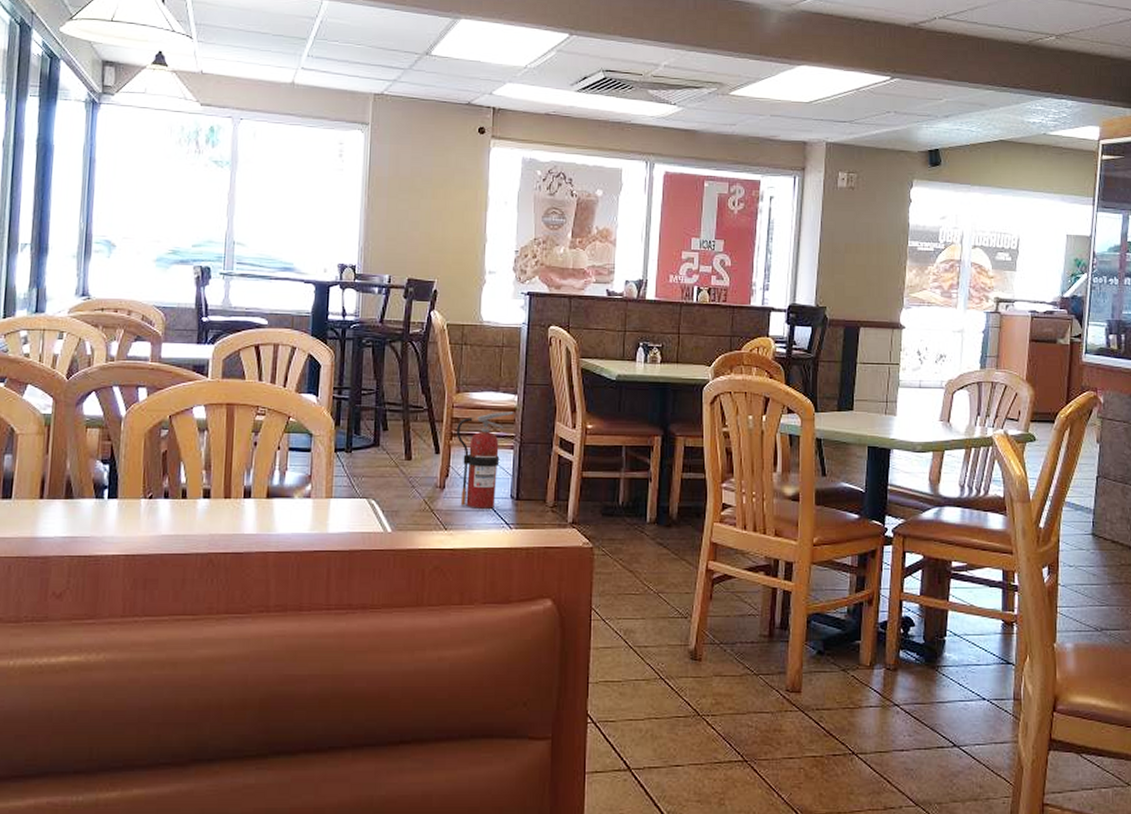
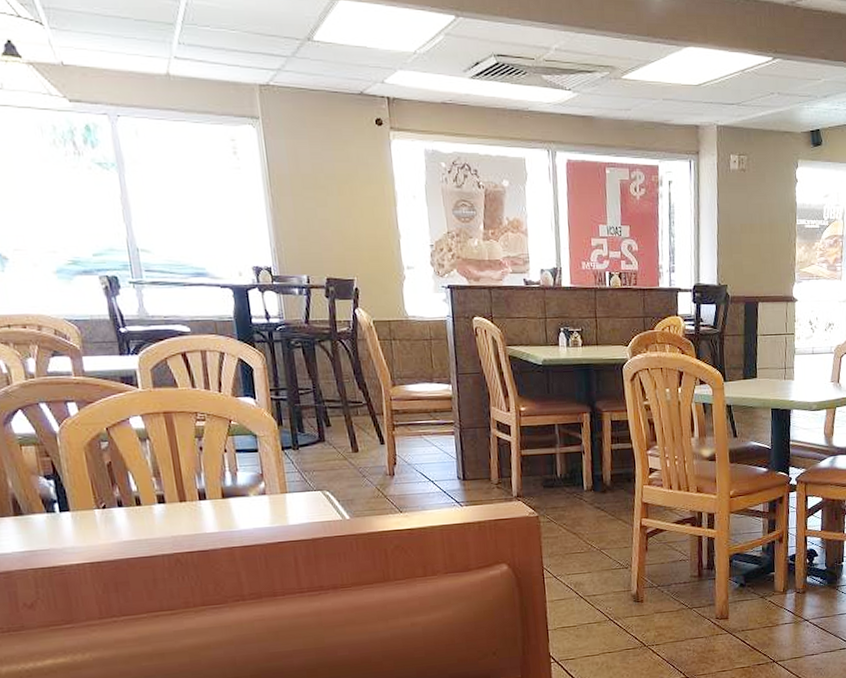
fire extinguisher: present [457,411,514,509] -> none [398,400,451,492]

